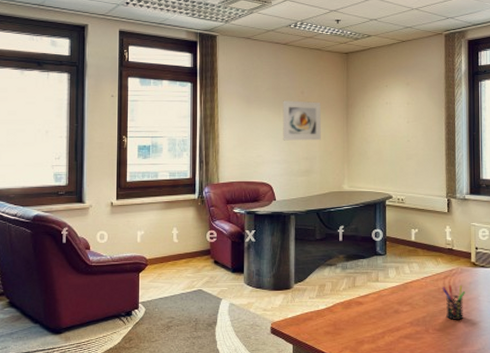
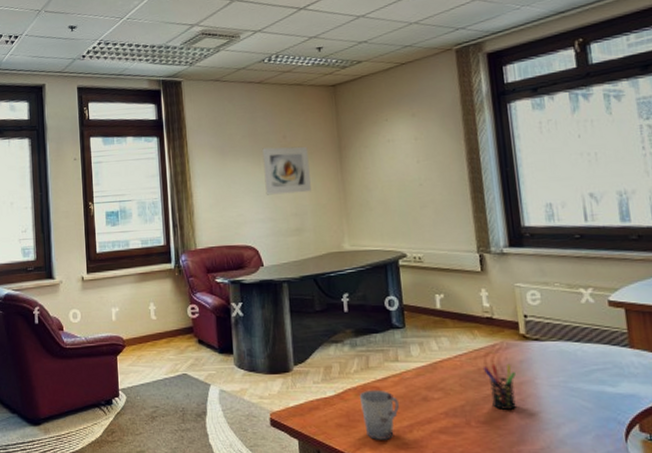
cup: none [345,304,376,344] -> present [359,389,399,440]

